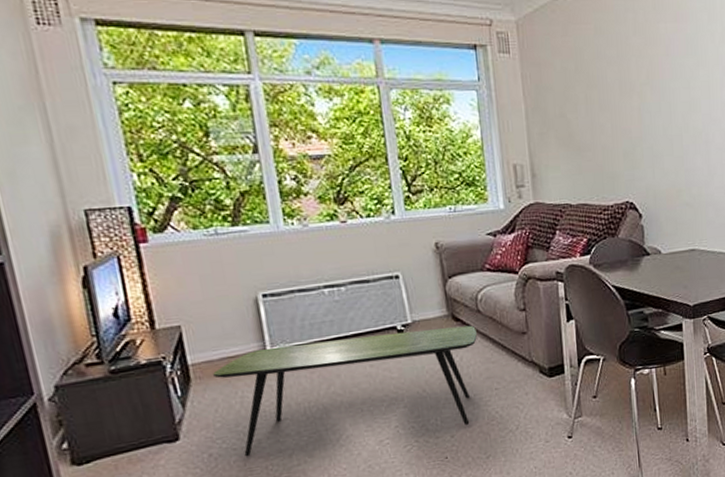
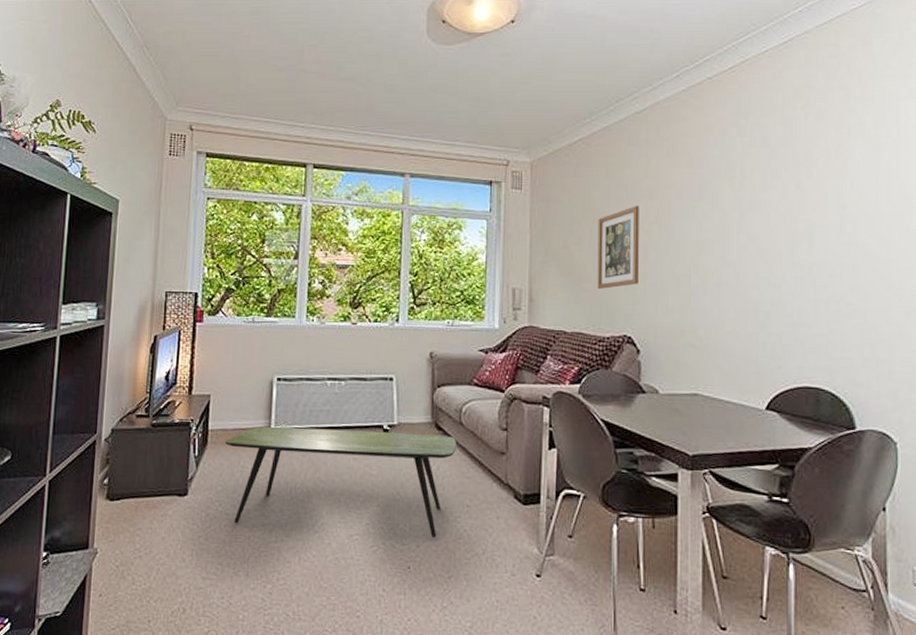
wall art: none [592,66,636,157] -> present [597,206,639,289]

